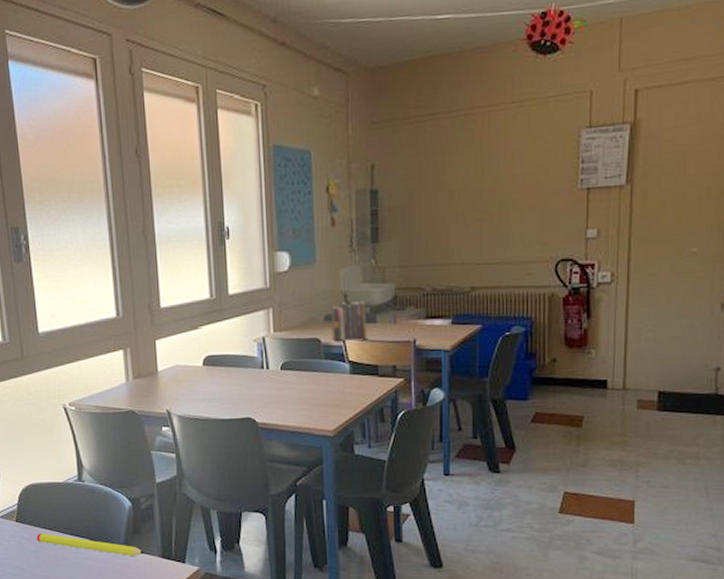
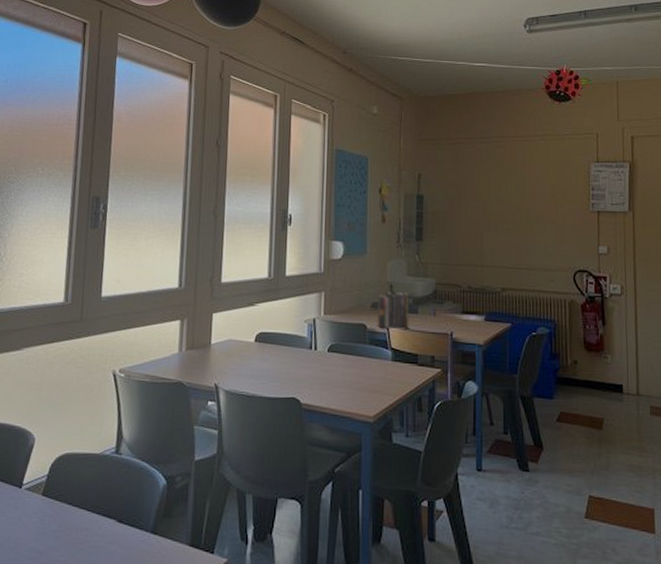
pencil: present [37,533,145,557] -> none [61,510,173,544]

